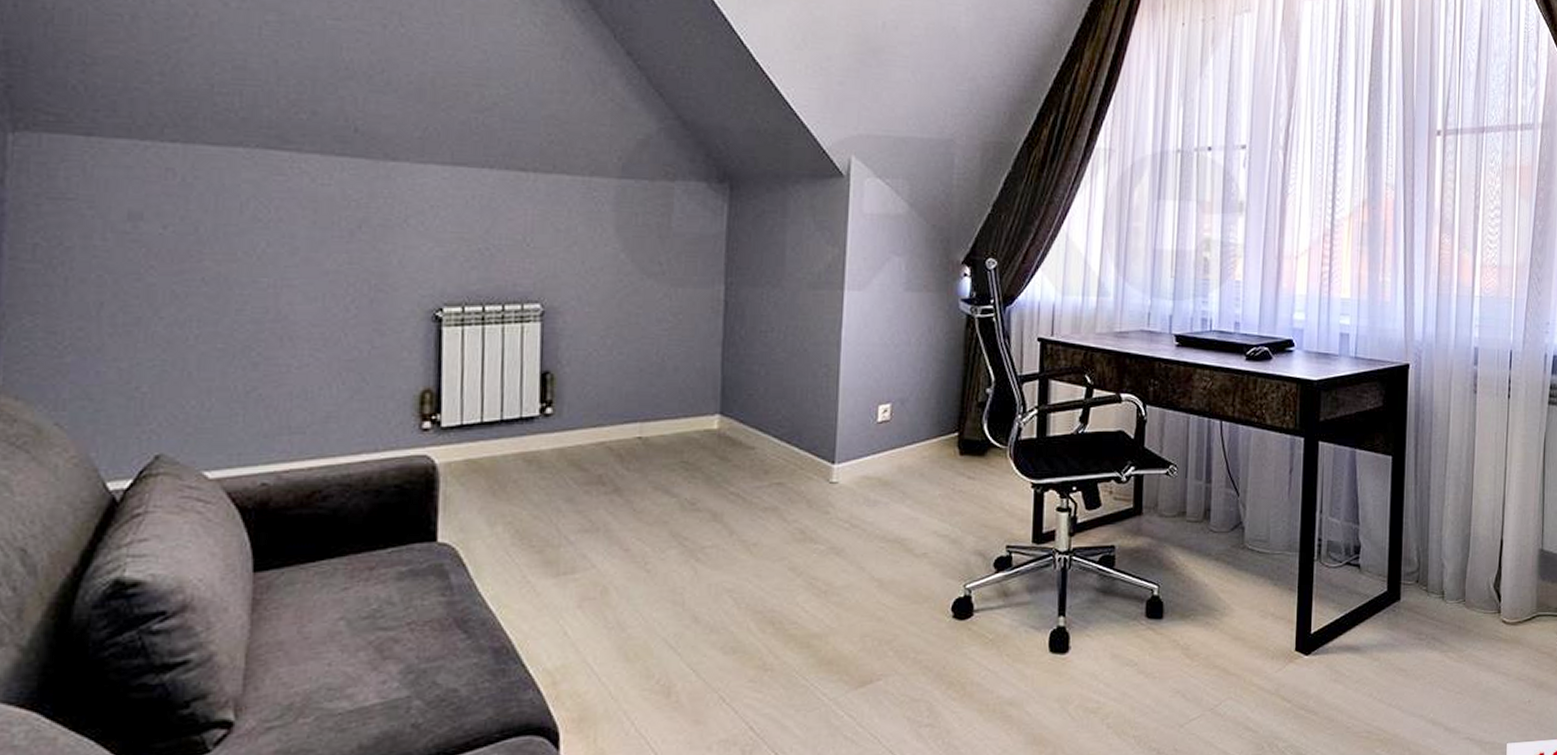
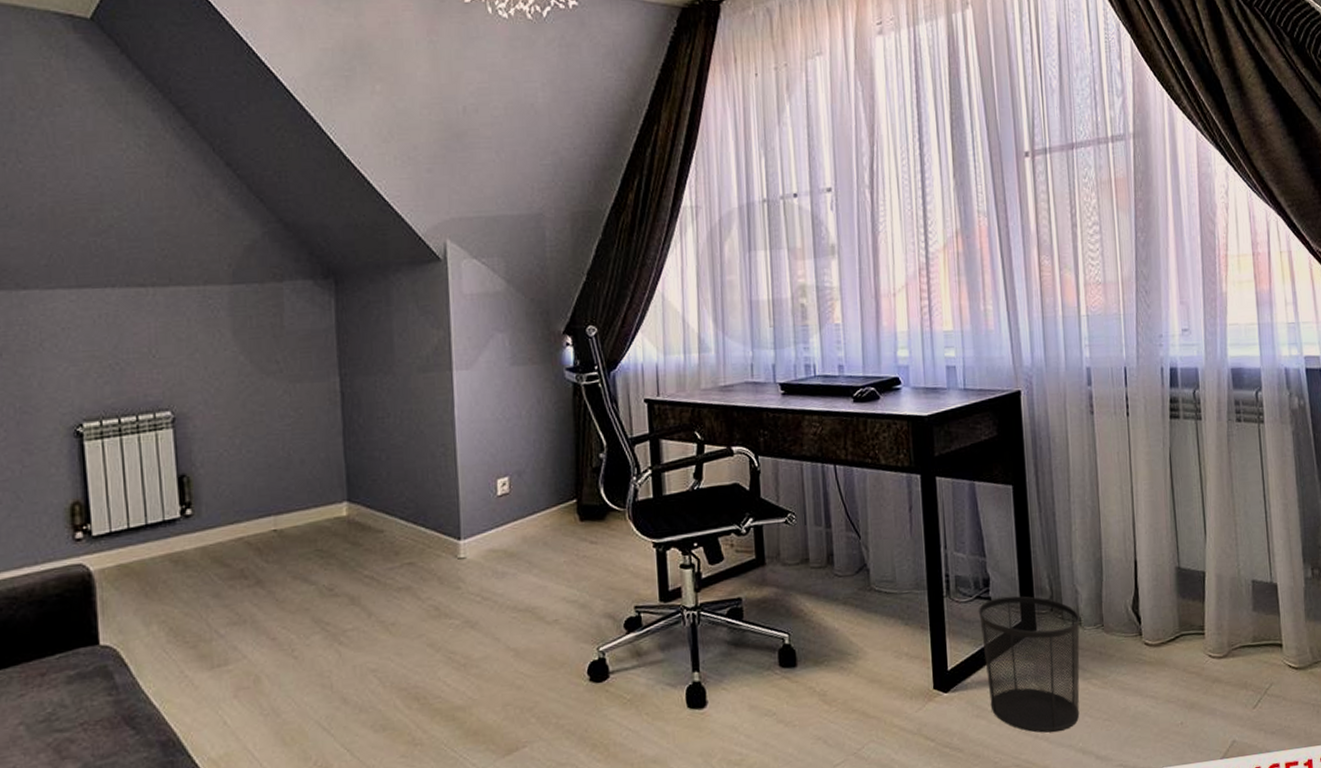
waste bin: none [1346,564,1443,701] -> present [978,596,1080,733]

